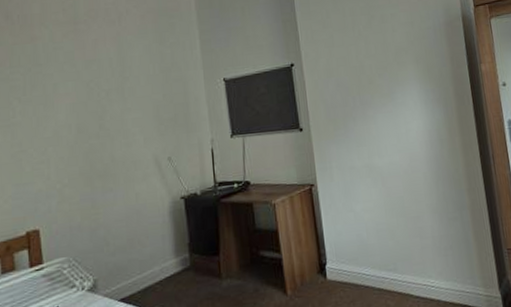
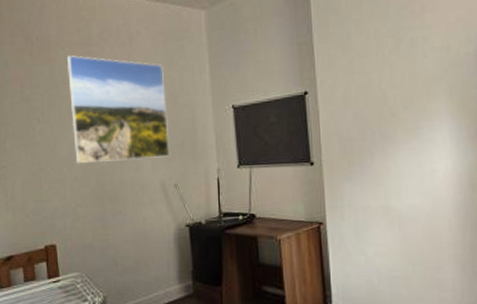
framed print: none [51,34,163,143] -> present [66,55,170,164]

